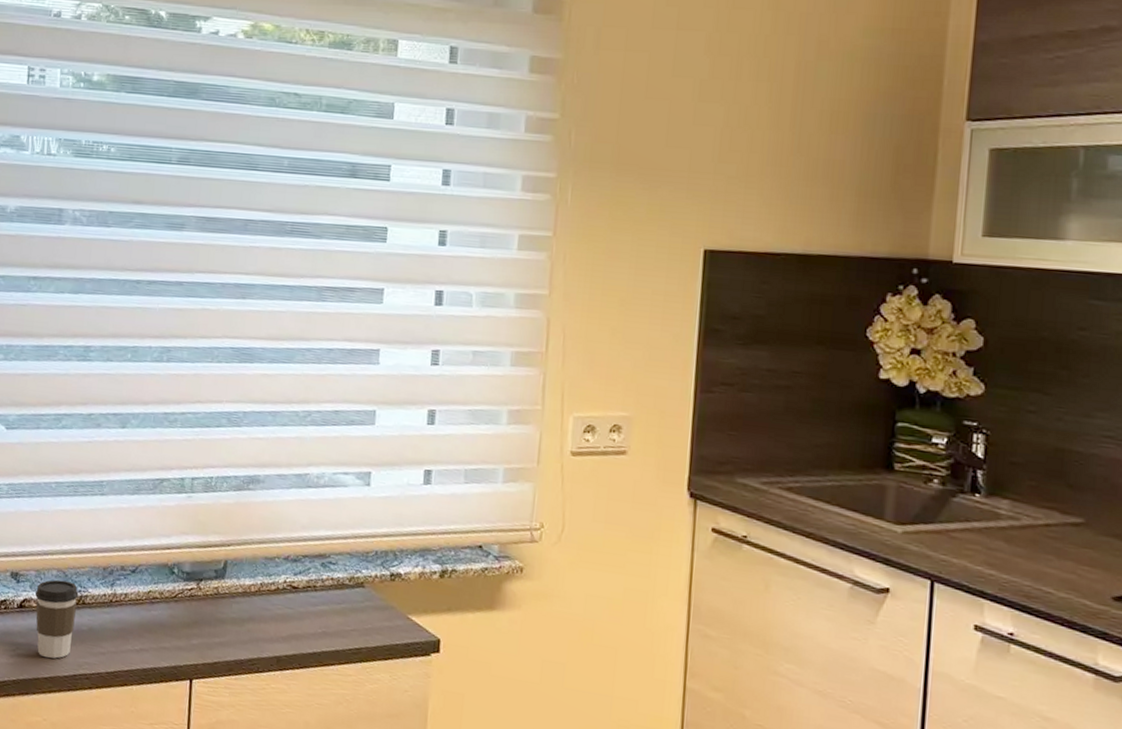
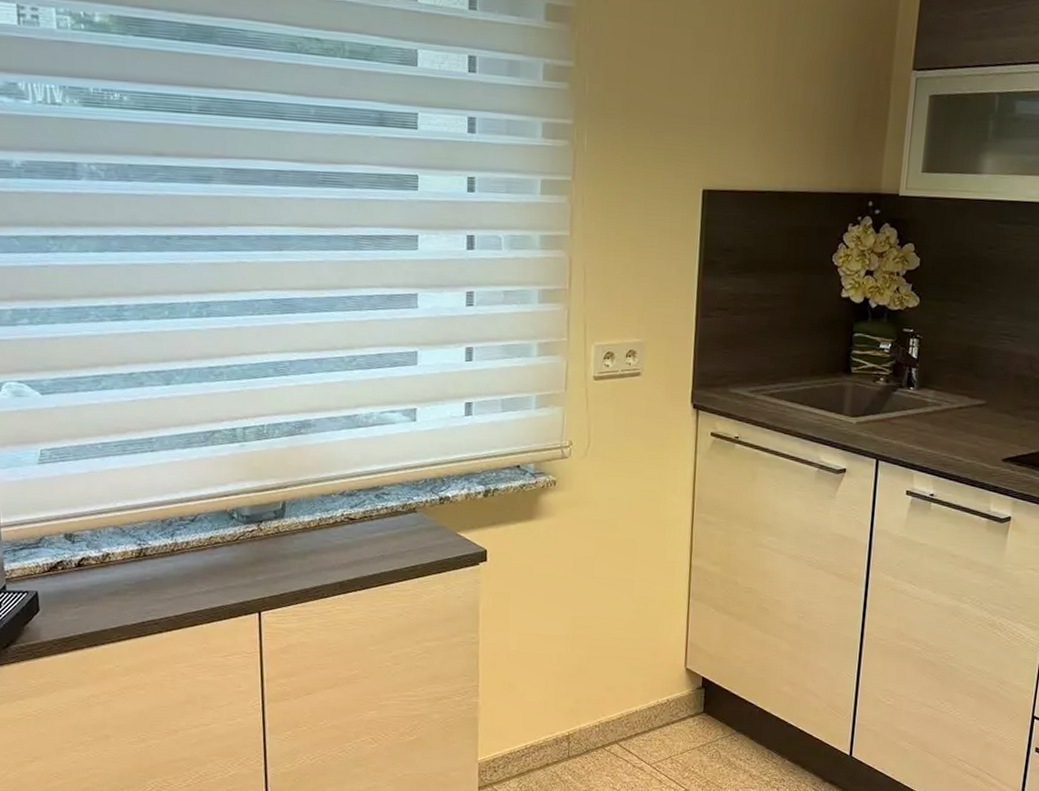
coffee cup: present [35,579,79,659] -> none [93,536,139,610]

